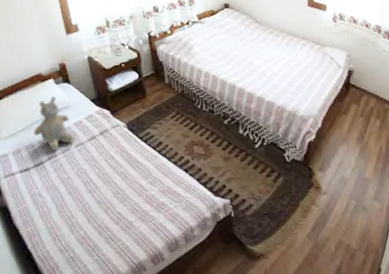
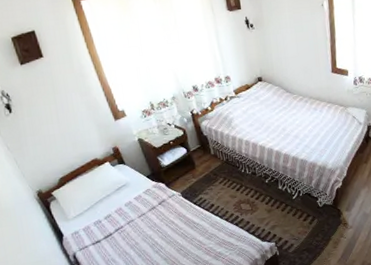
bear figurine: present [33,96,74,151] -> none [98,177,137,223]

